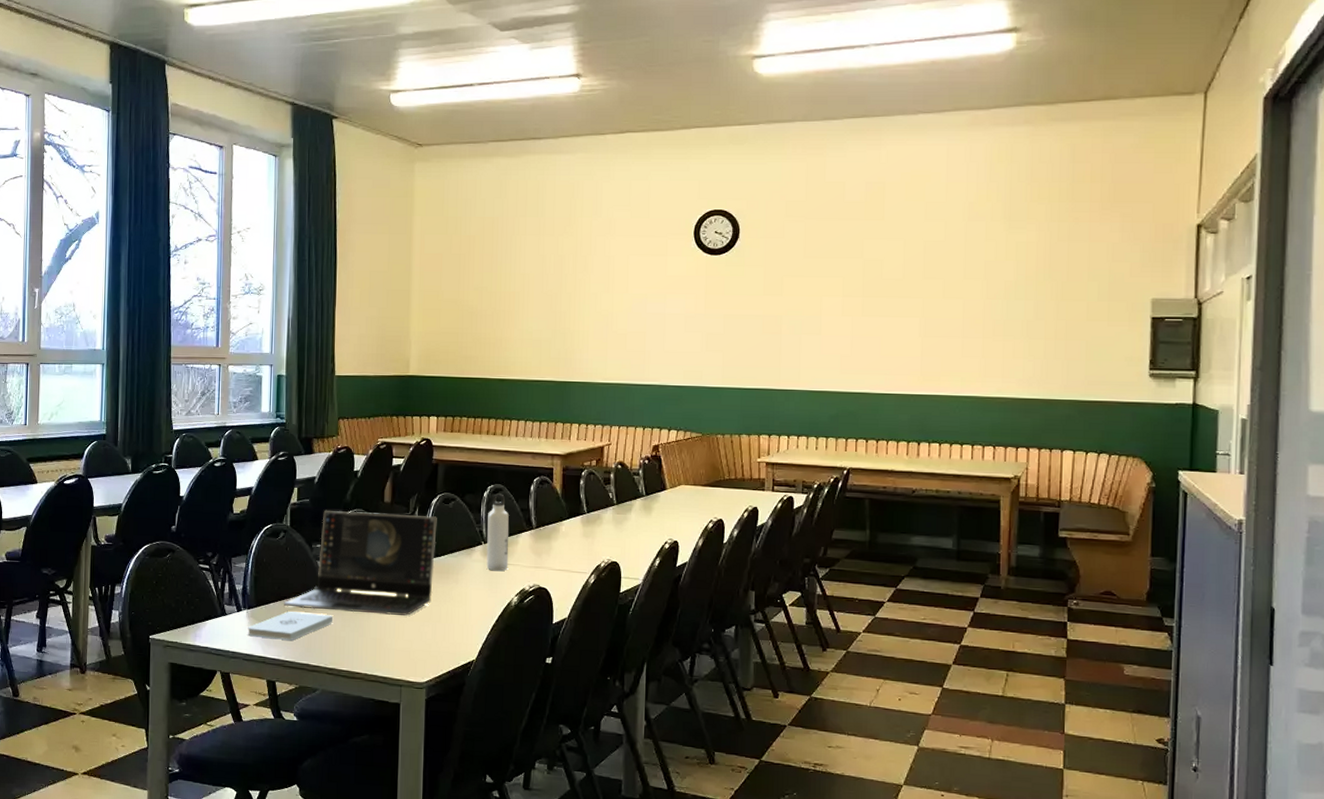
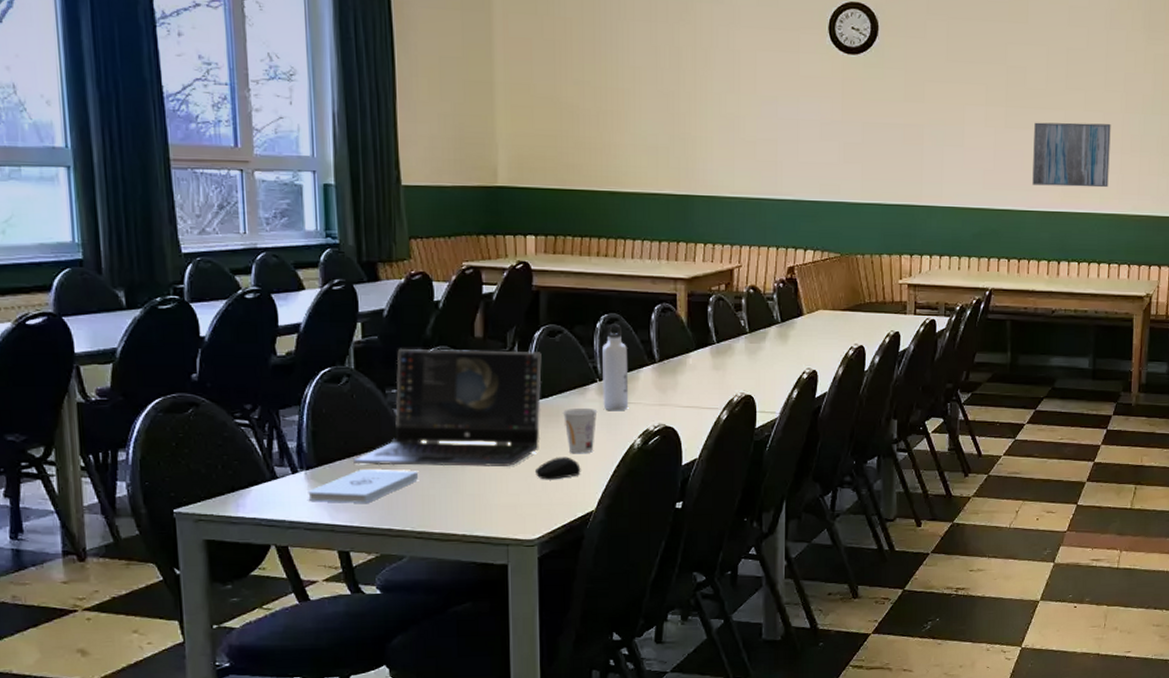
computer mouse: none [427,609,465,630] -> present [536,457,581,480]
cup: none [453,566,482,608] -> present [563,407,598,454]
wall art: none [890,310,972,371] -> present [1032,122,1111,188]

